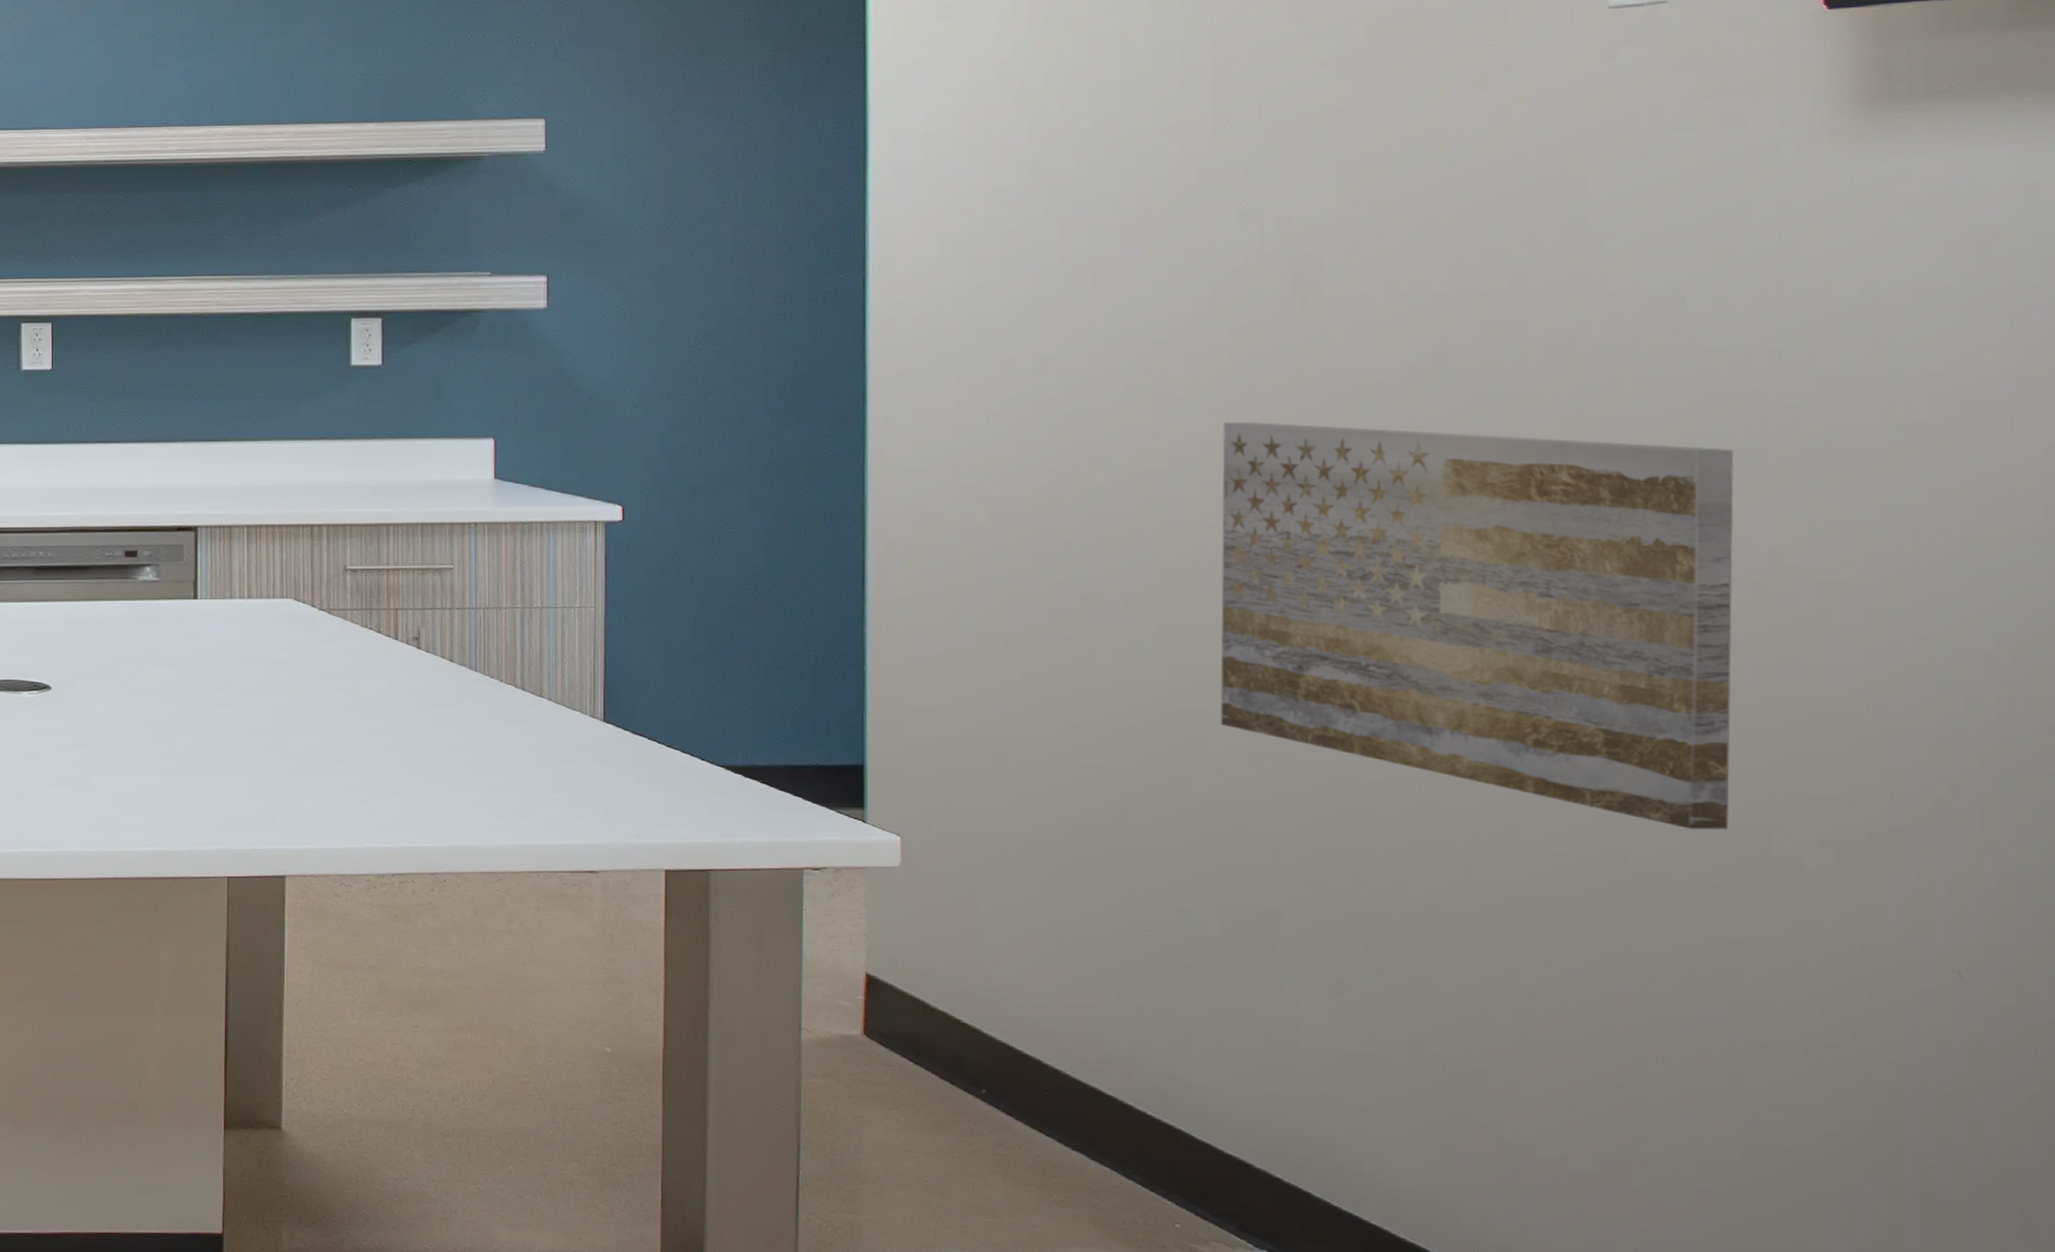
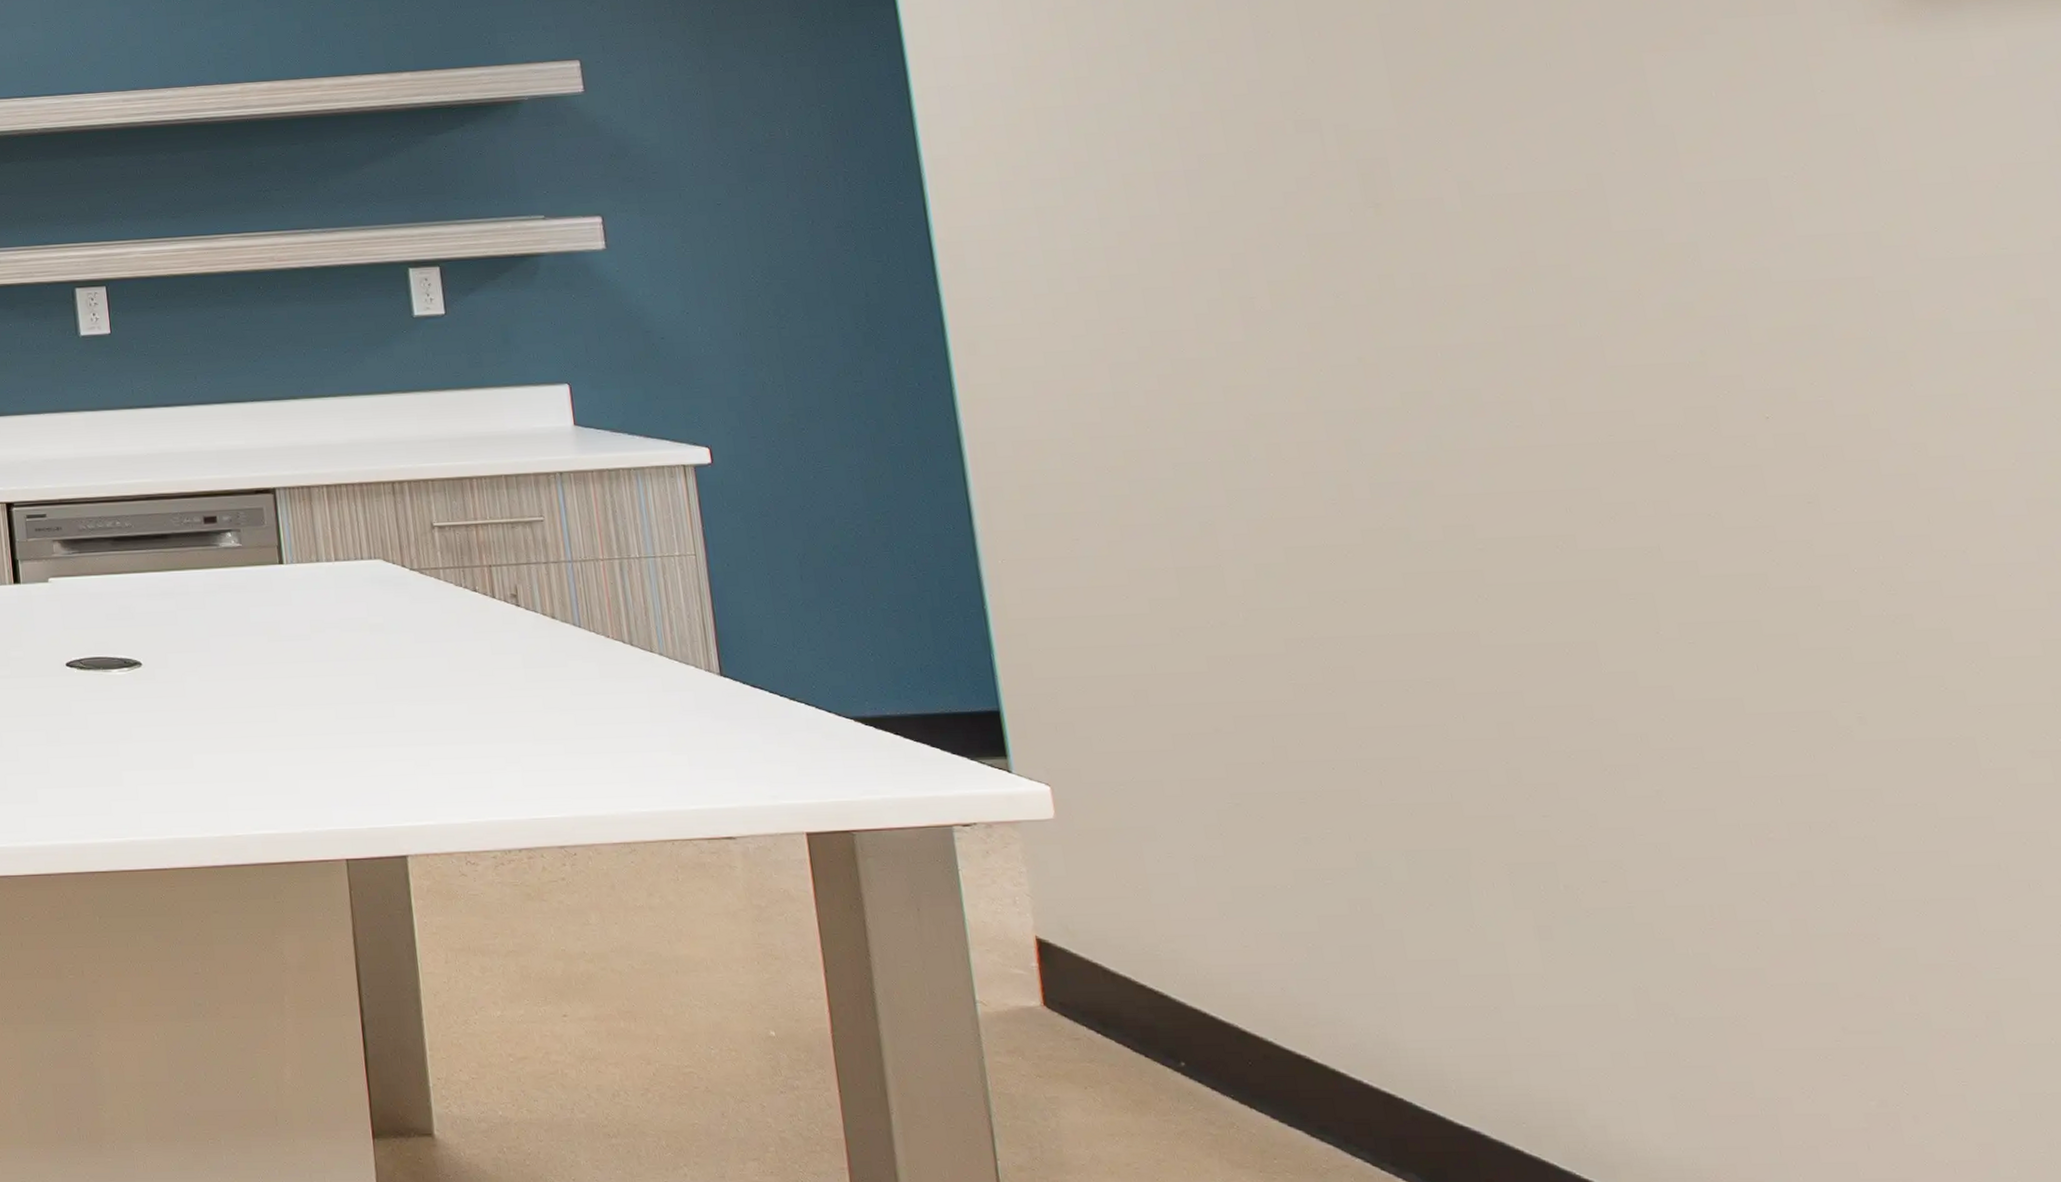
wall art: present [1220,422,1734,829] -> none [1316,332,1930,743]

